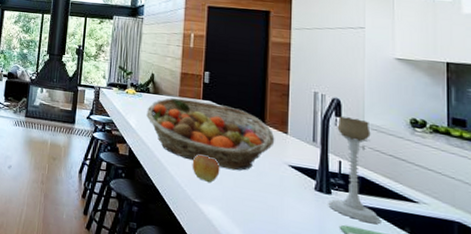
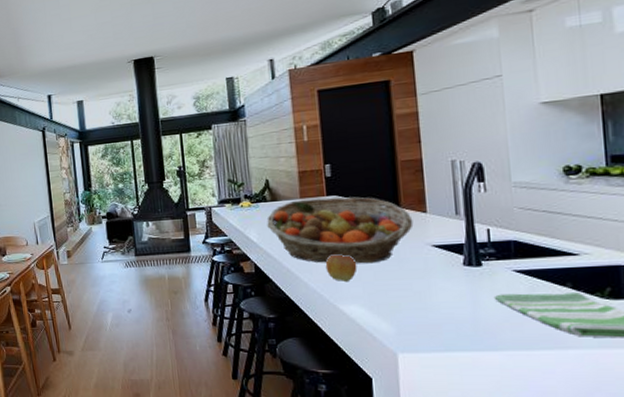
candle holder: present [328,116,381,224] -> none [480,179,540,286]

